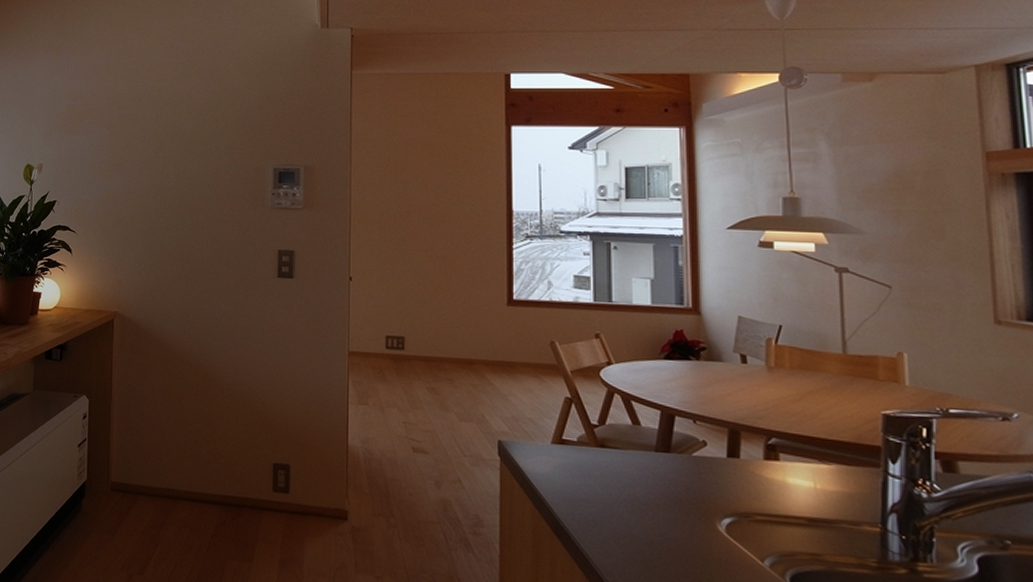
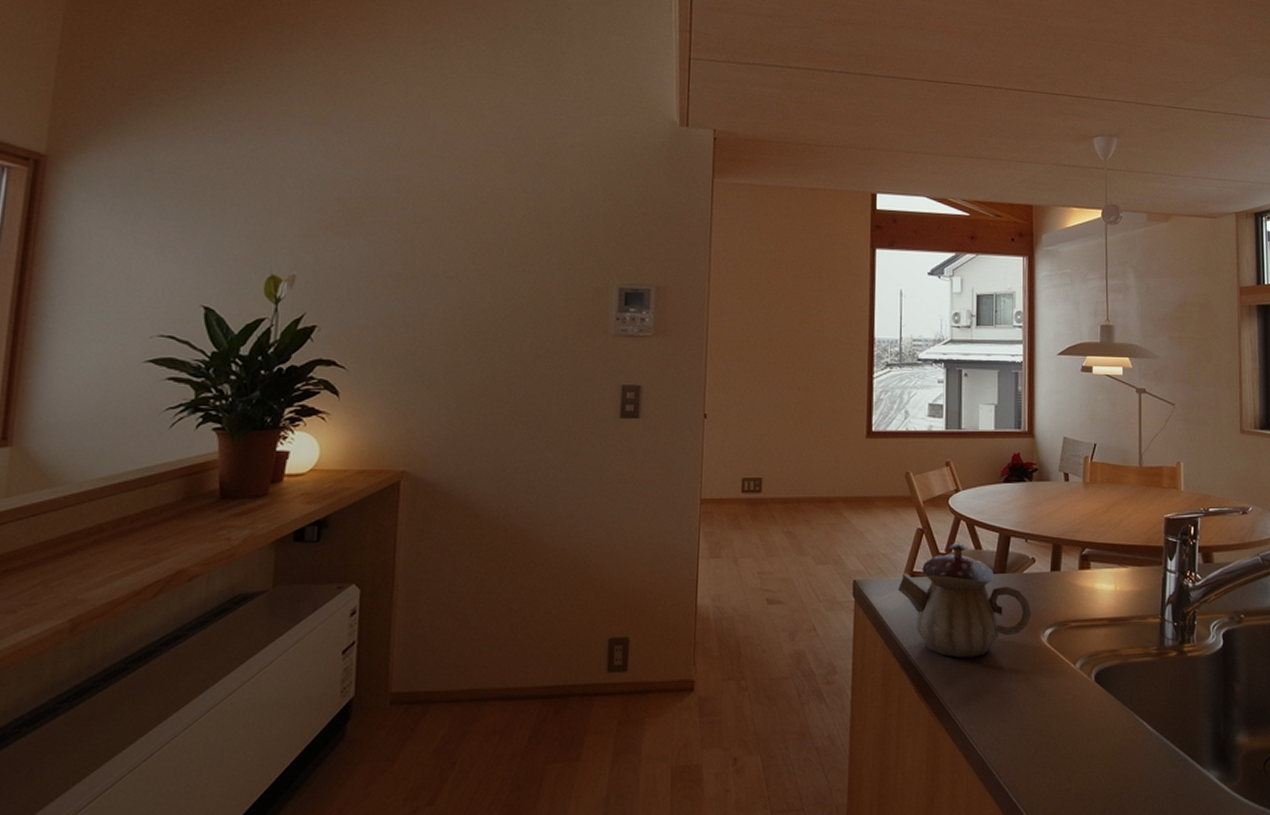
teapot: none [546,415,704,535] -> present [898,542,1032,658]

